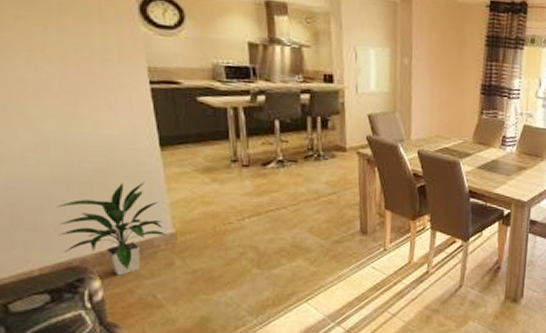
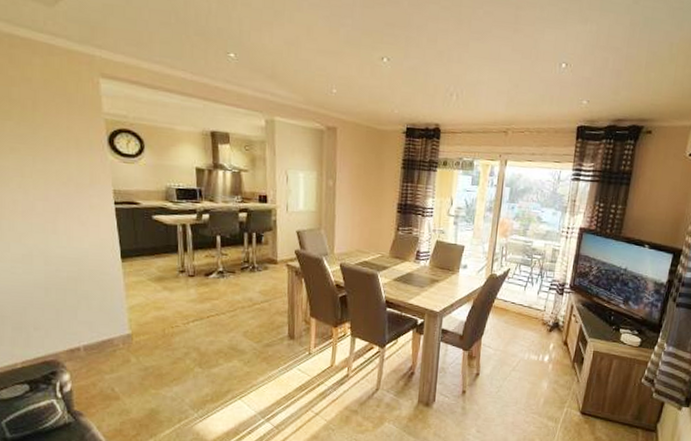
indoor plant: present [57,182,167,276] -> none [37,289,125,370]

